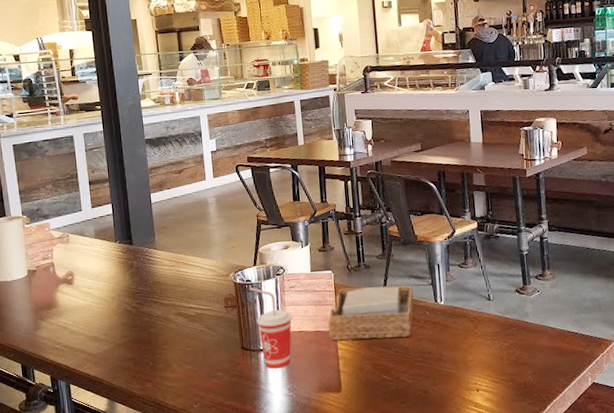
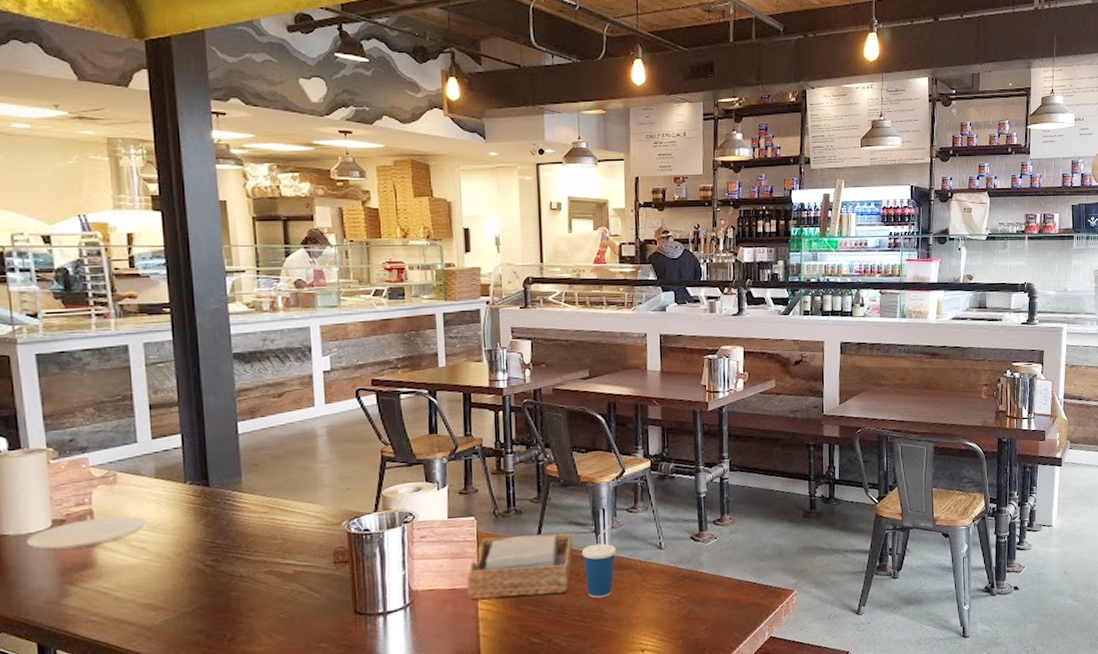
plate: none [12,267,91,293] -> present [27,516,147,550]
beverage cup: present [249,288,292,369] -> none [366,538,422,636]
cup: none [421,278,451,343] -> present [581,525,617,599]

